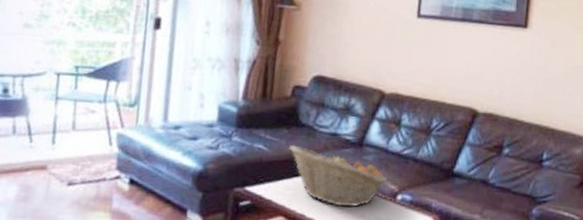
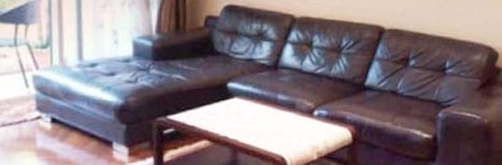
fruit basket: present [288,145,388,207] -> none [206,72,304,126]

